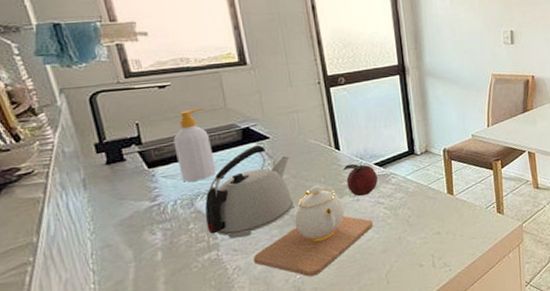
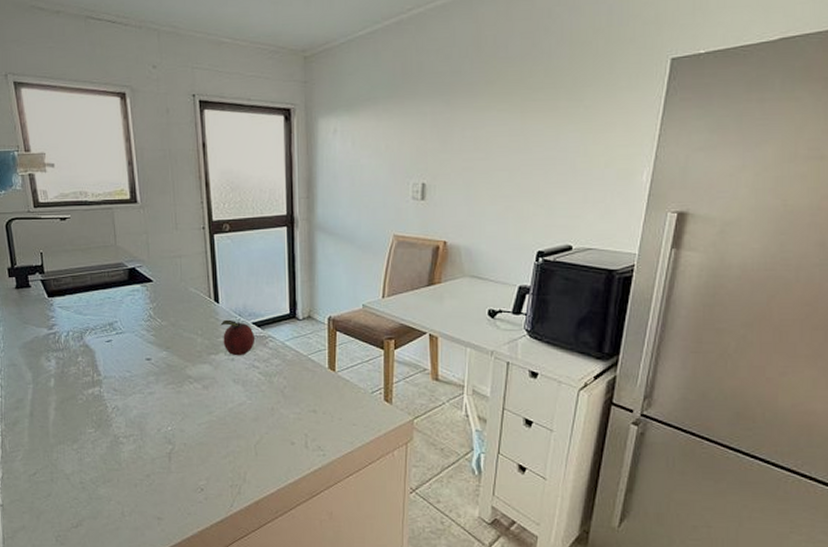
soap bottle: present [173,107,216,182] -> none [70,243,104,315]
kettle: present [205,144,295,239] -> none [92,287,171,378]
teapot: present [253,185,373,277] -> none [130,338,246,431]

